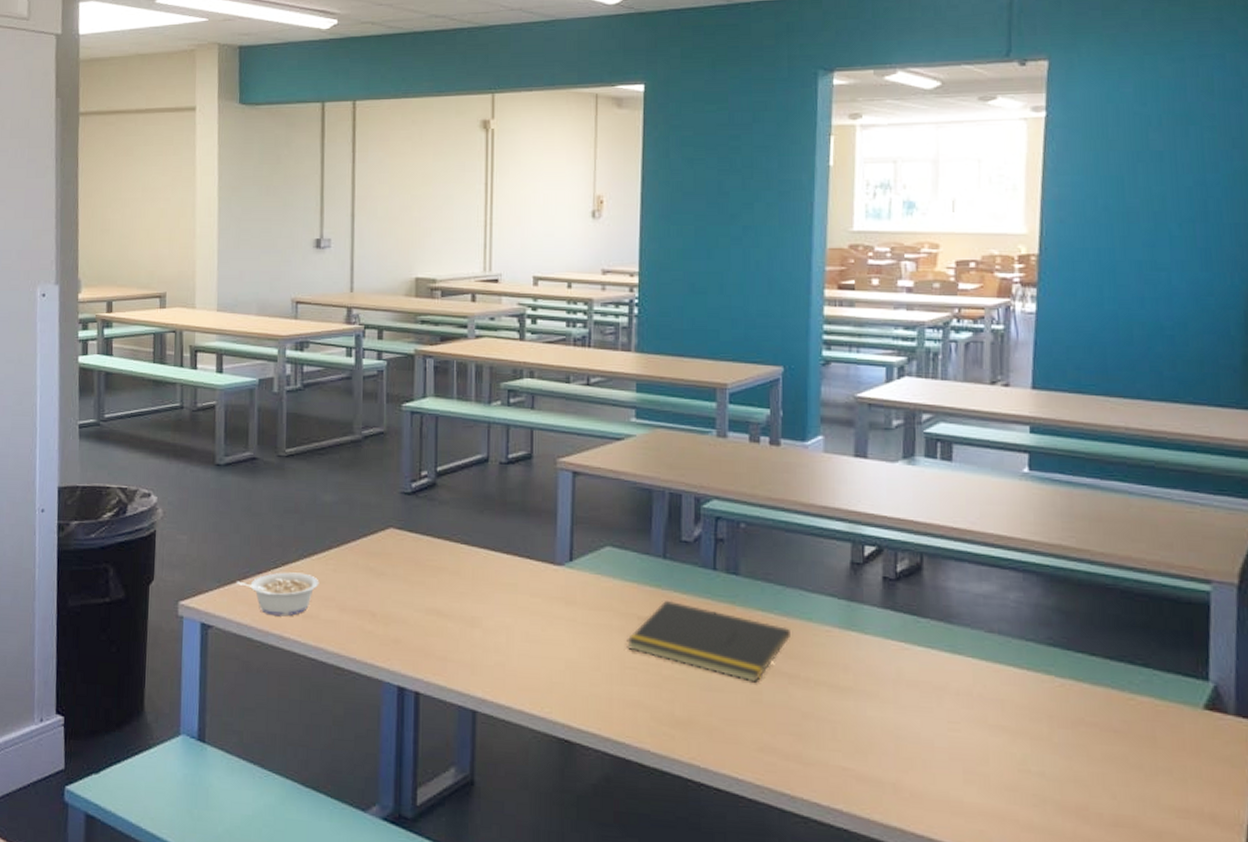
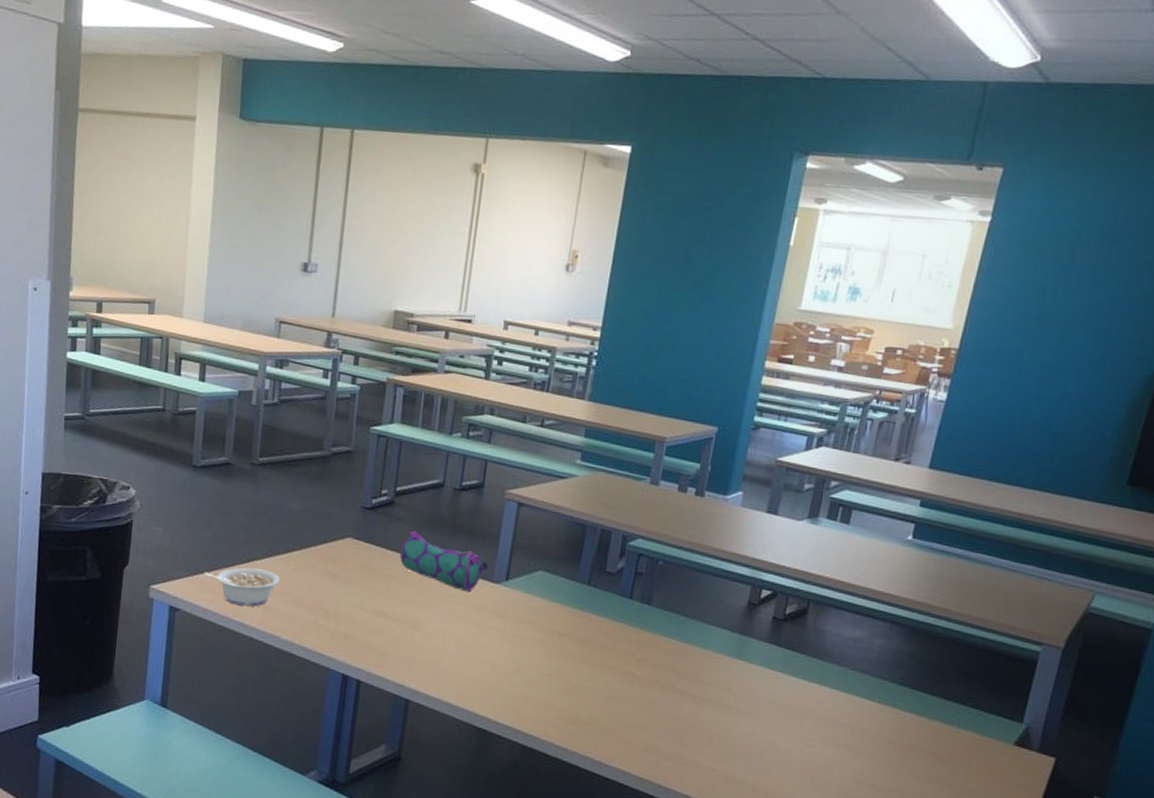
pencil case: none [448,514,549,579] -> present [399,531,489,593]
notepad: present [627,601,790,683] -> none [546,621,688,695]

